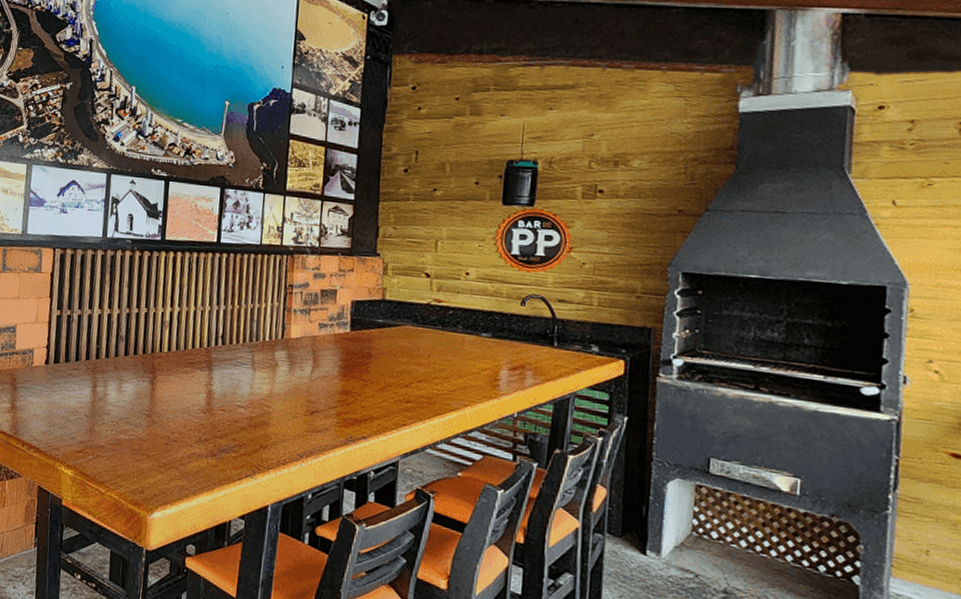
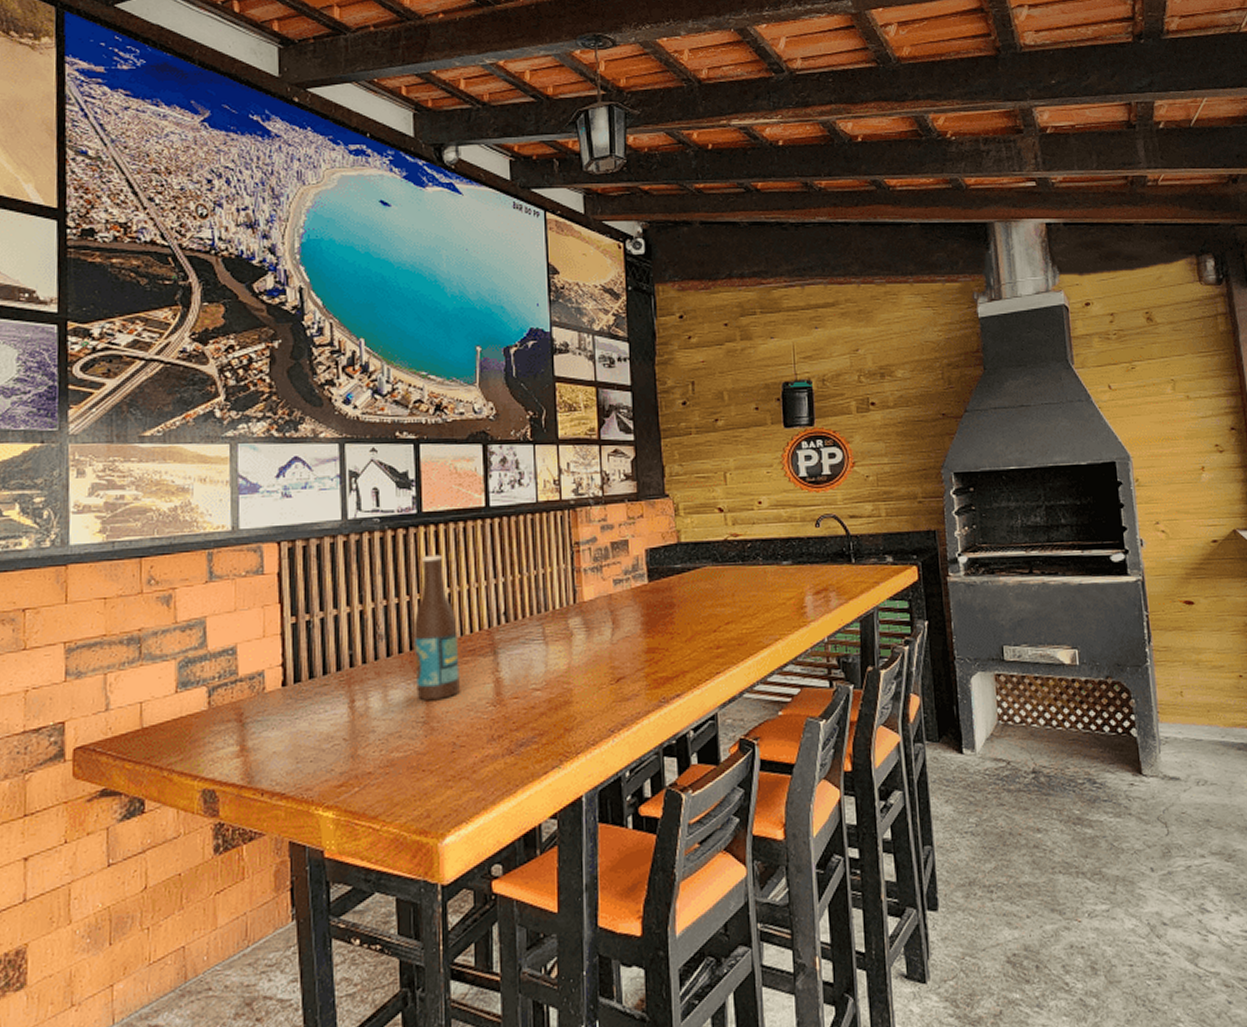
beer bottle: none [144,276,183,399] -> present [414,554,460,700]

